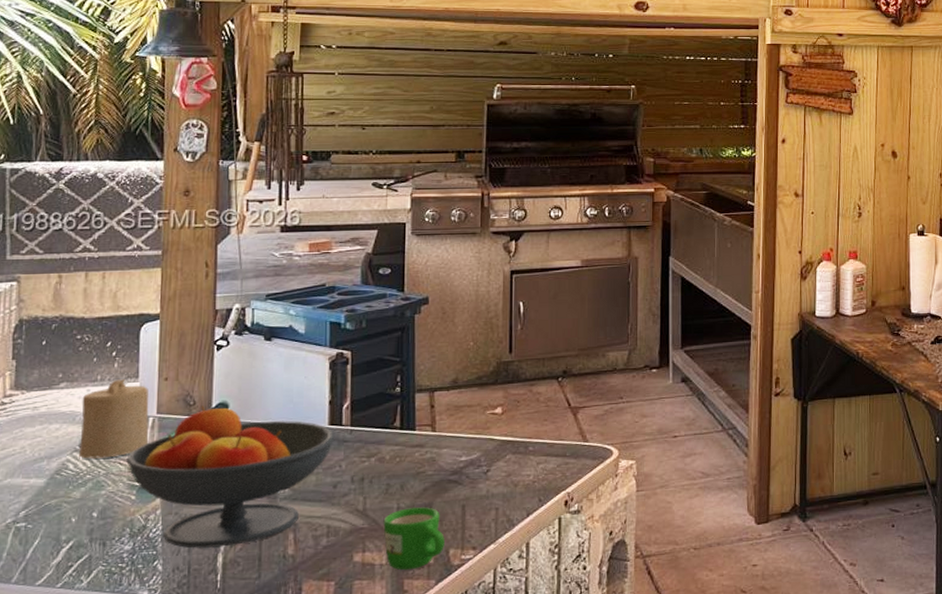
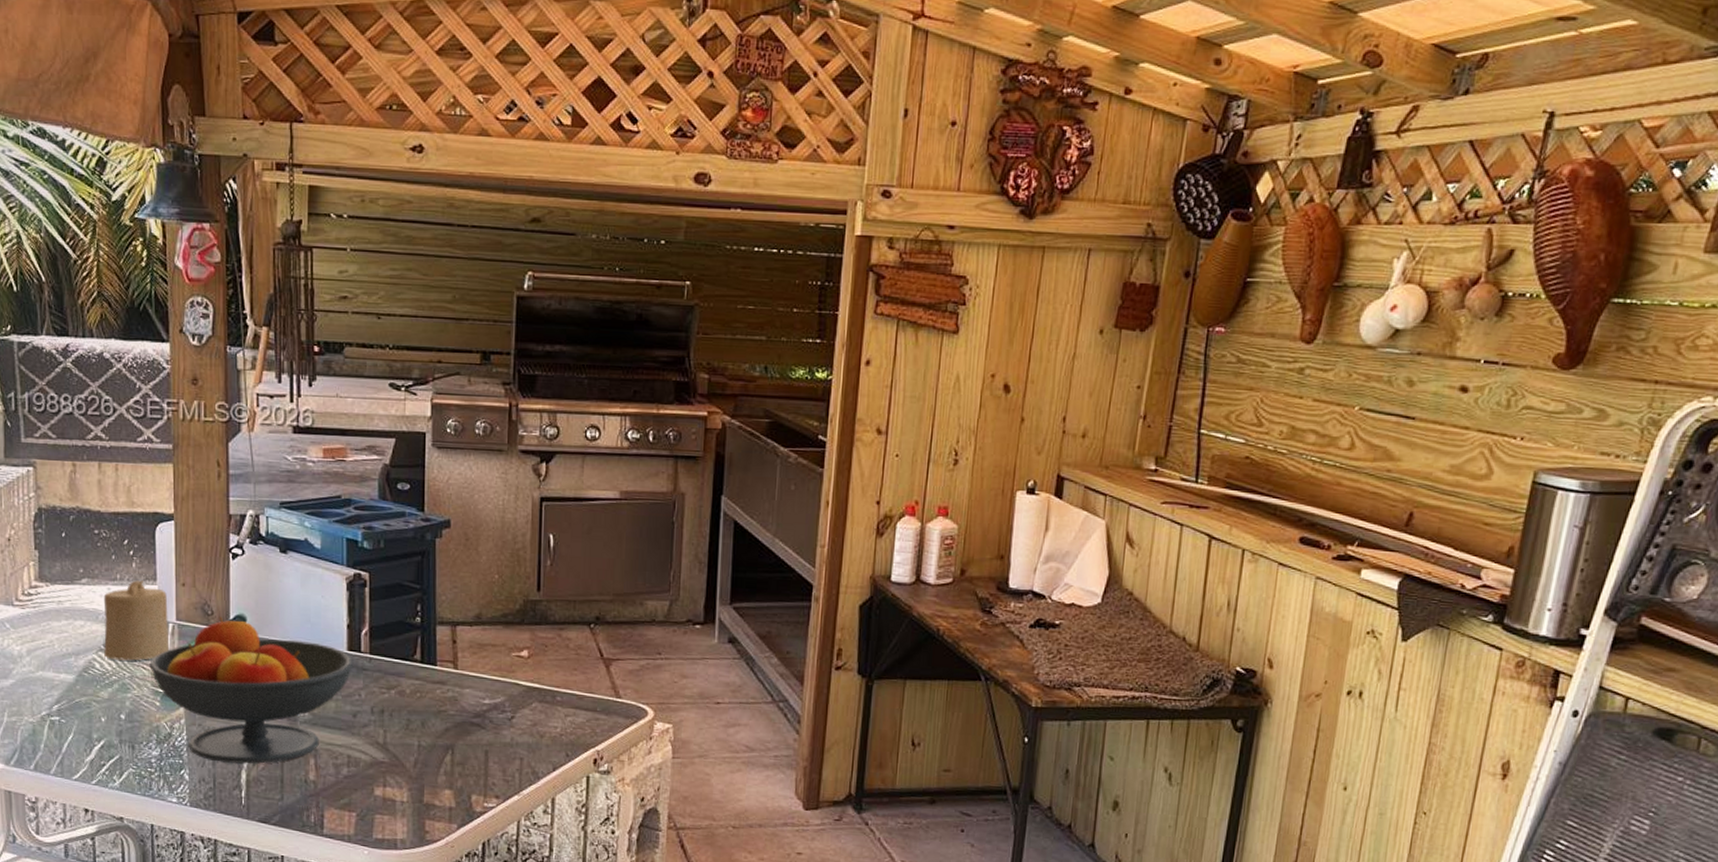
mug: present [383,507,445,571] -> none [404,747,467,811]

